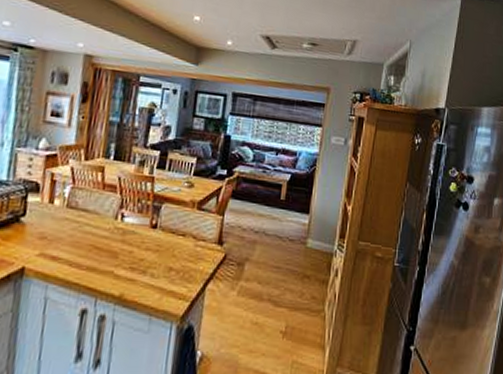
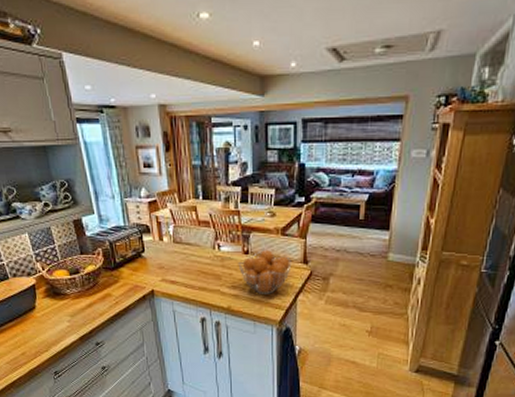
fruit basket: none [141,225,206,281] -> present [238,250,292,294]

